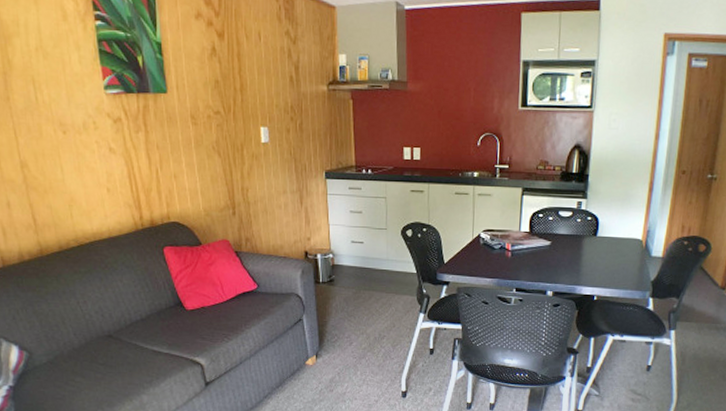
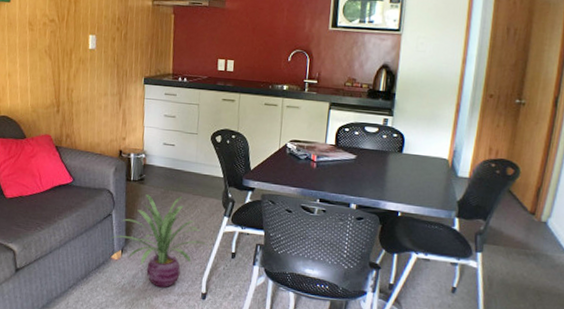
decorative plant: none [303,295,407,390] -> present [110,193,209,288]

